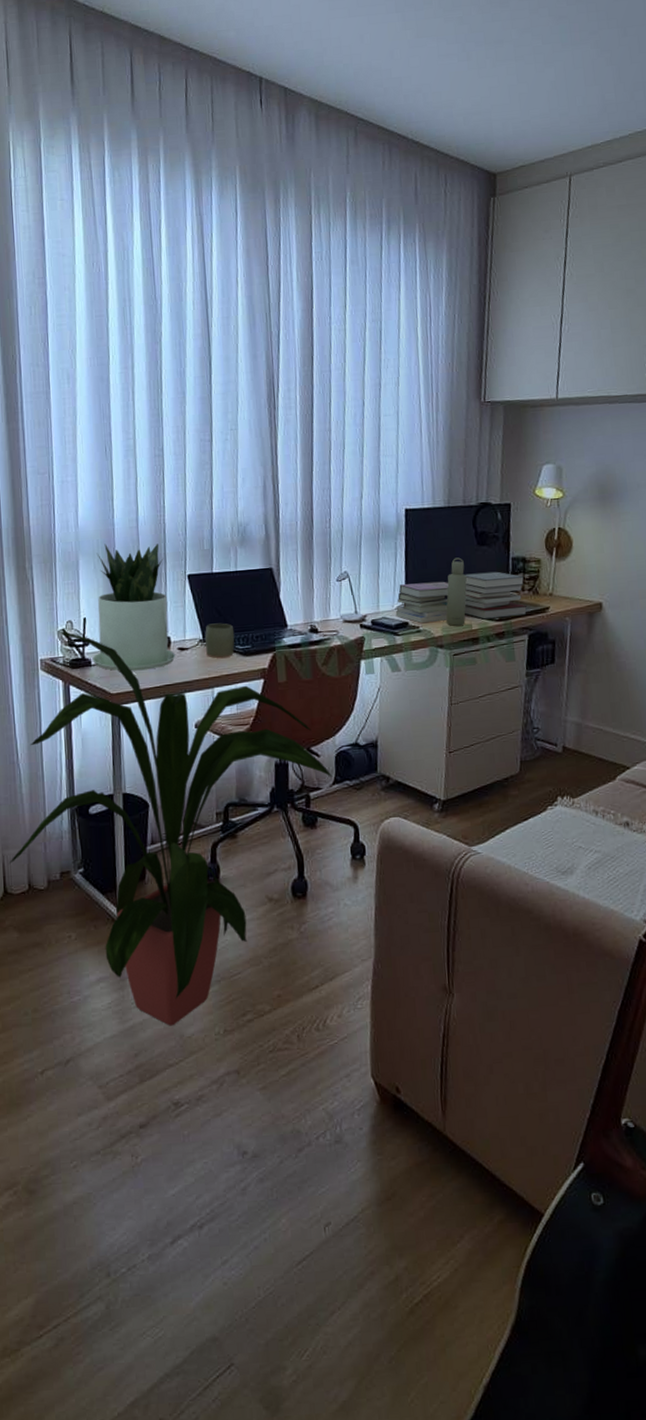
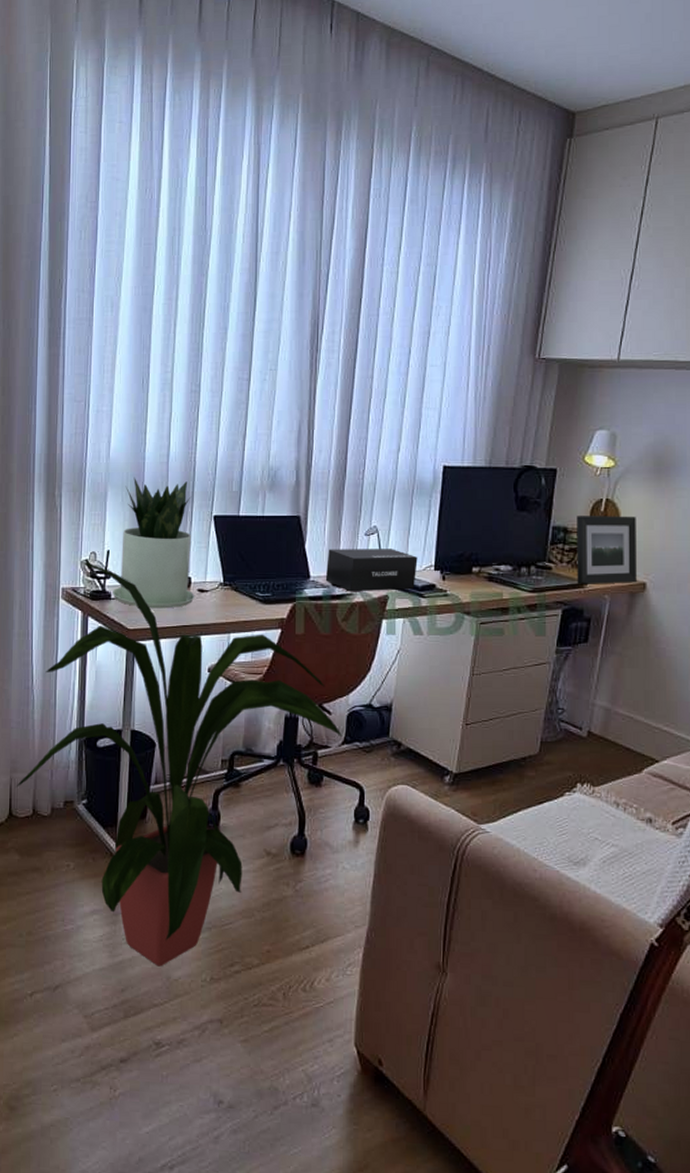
mug: present [204,623,235,658] -> none [225,568,256,603]
box: none [302,591,390,637] -> present [325,549,418,592]
books: present [395,581,449,624] -> none [423,545,482,588]
bottle: present [445,557,468,627] -> none [475,521,503,594]
books: present [464,571,527,620] -> none [496,540,564,589]
picture frame: none [533,542,593,610] -> present [576,516,637,584]

